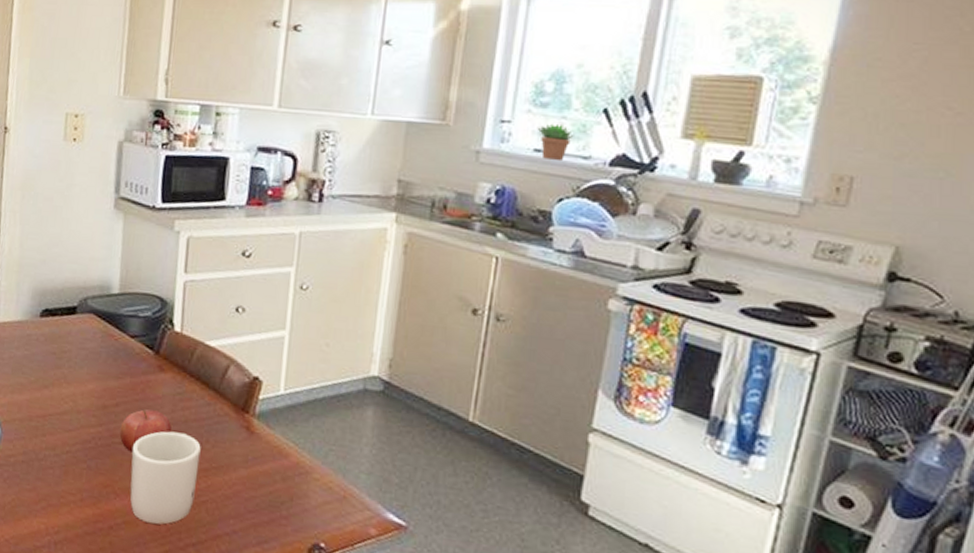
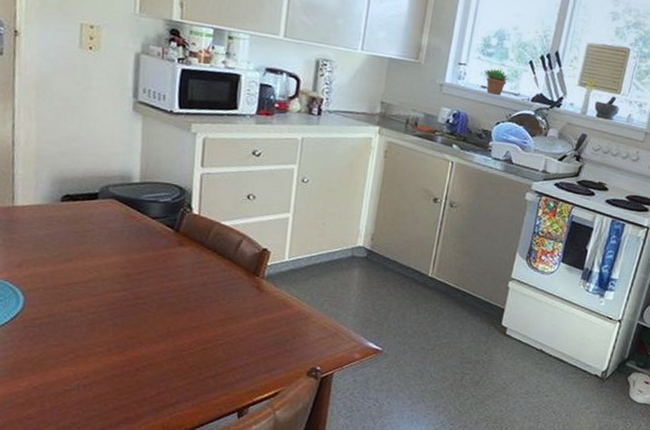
fruit: present [119,409,171,452] -> none [143,276,191,310]
mug: present [129,431,201,525] -> none [154,292,218,364]

